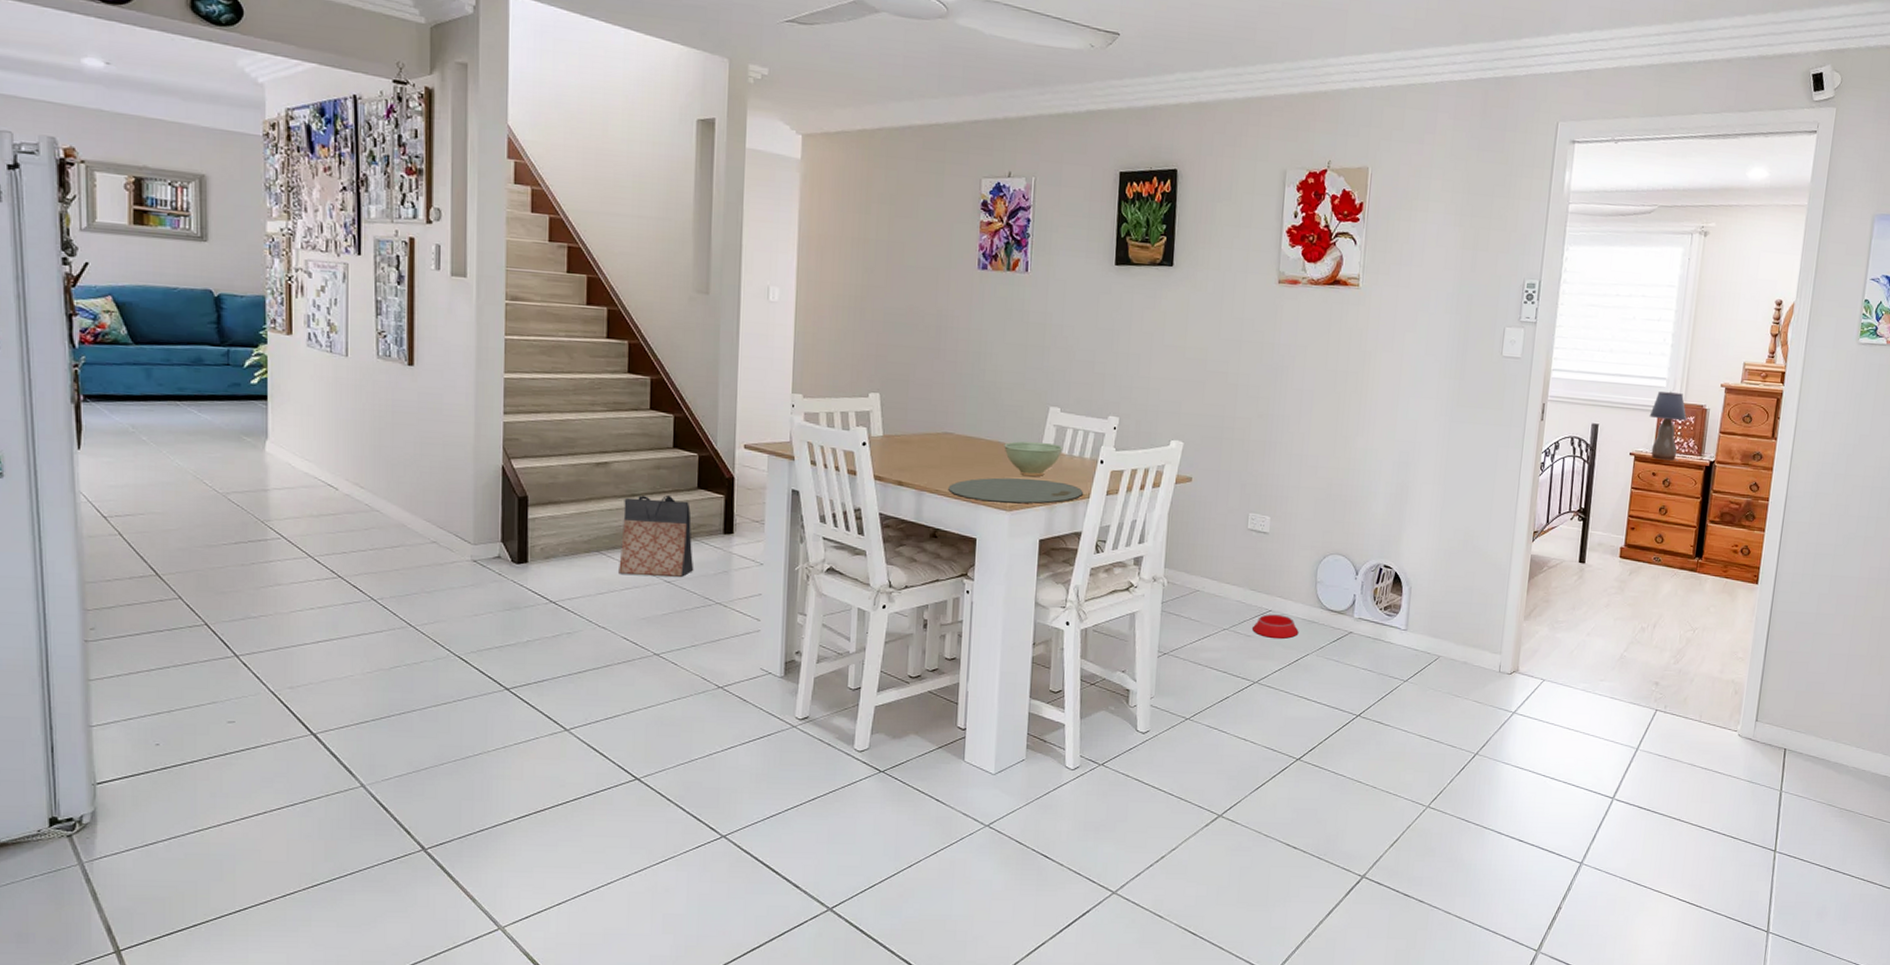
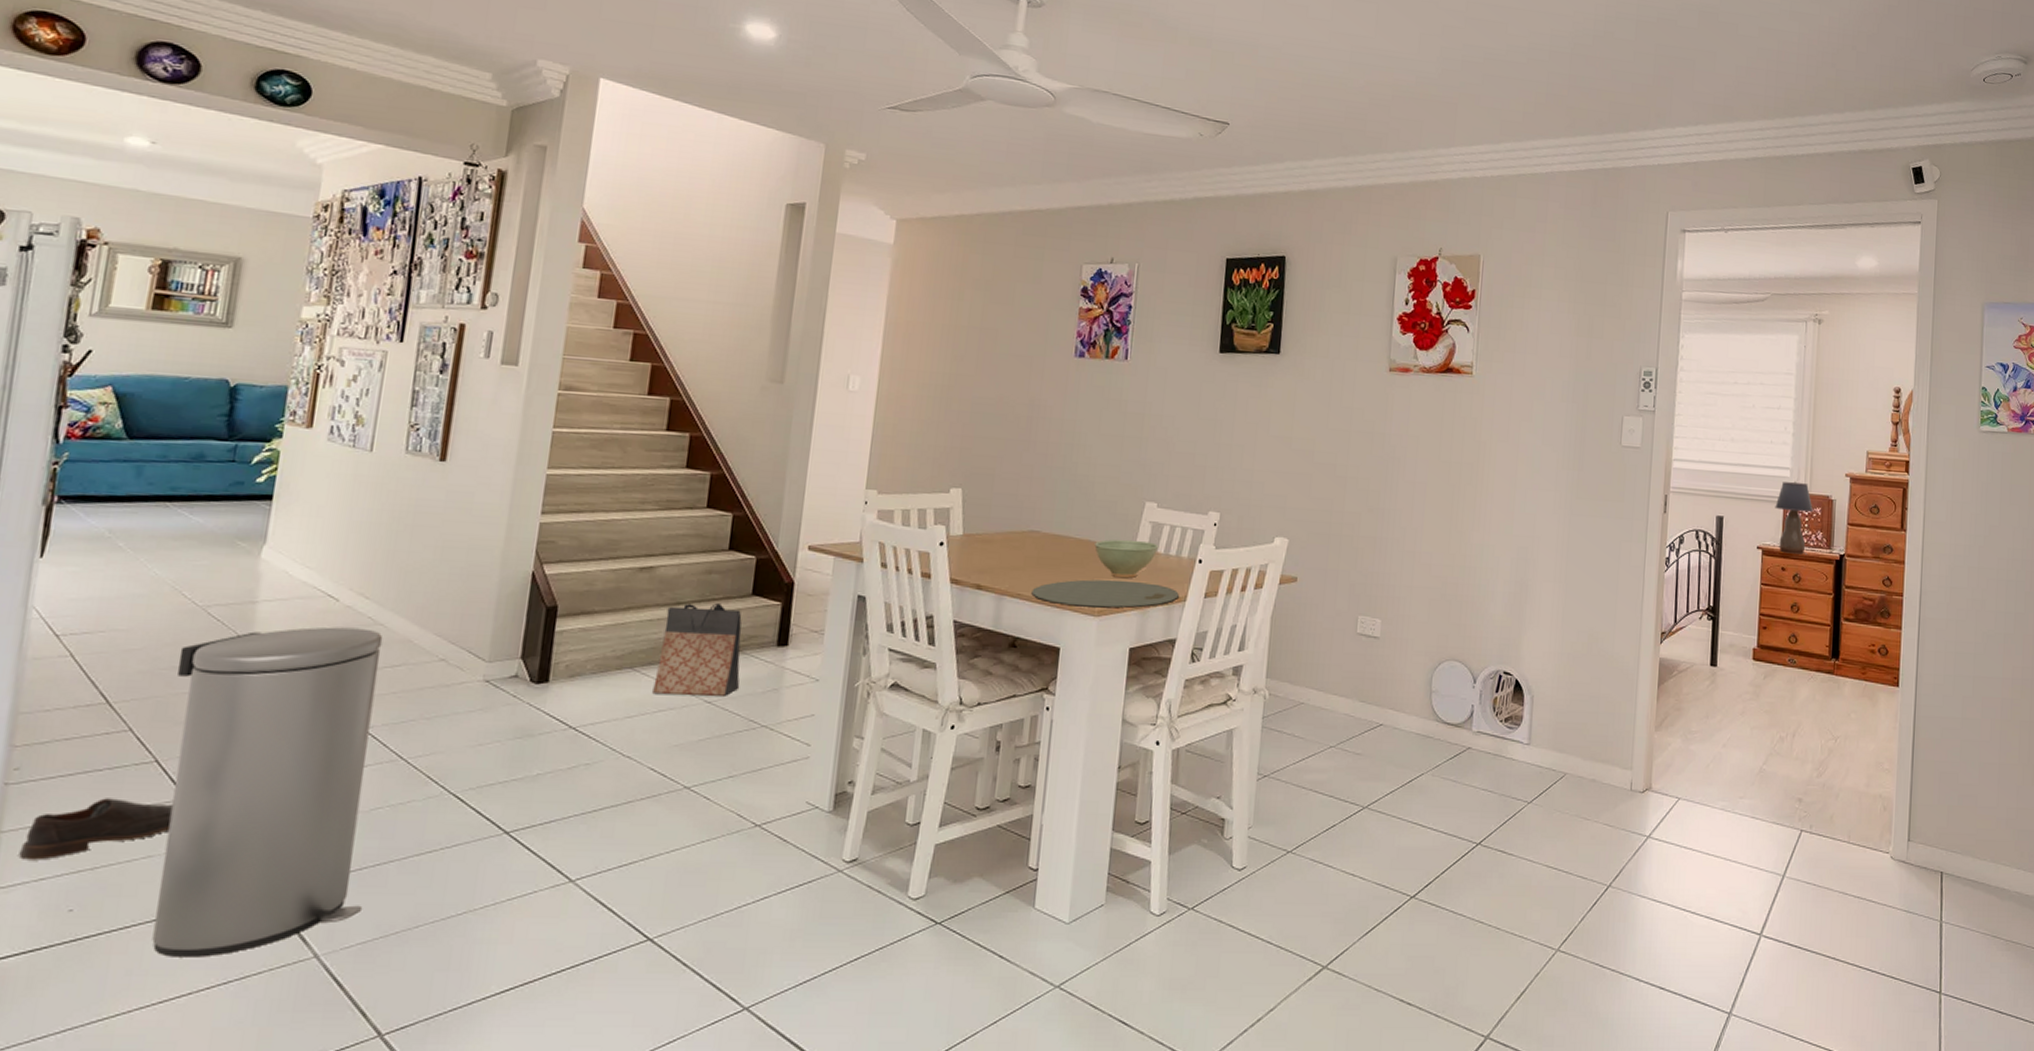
shoe: none [107,654,227,704] -> present [18,798,174,861]
pedal bin: none [210,512,396,784] -> present [152,627,383,957]
pet bowl: present [1252,614,1299,639] -> none [1362,728,1413,756]

